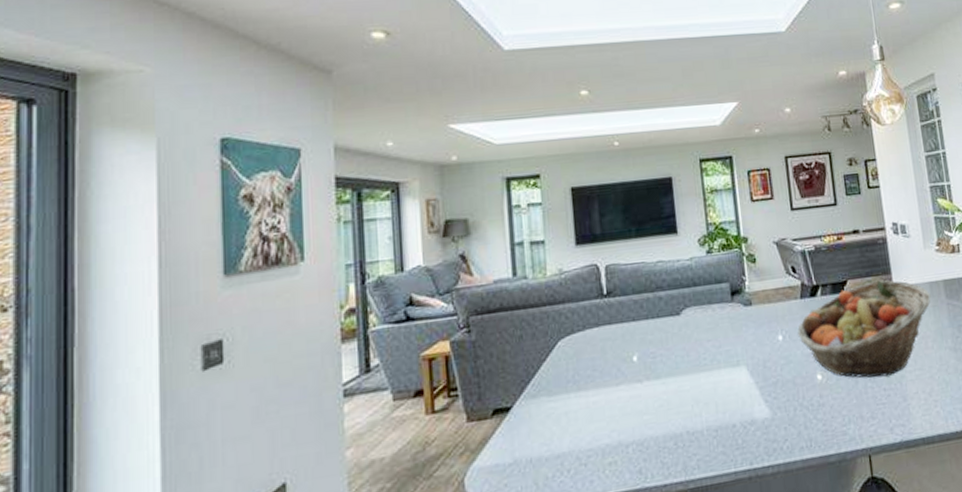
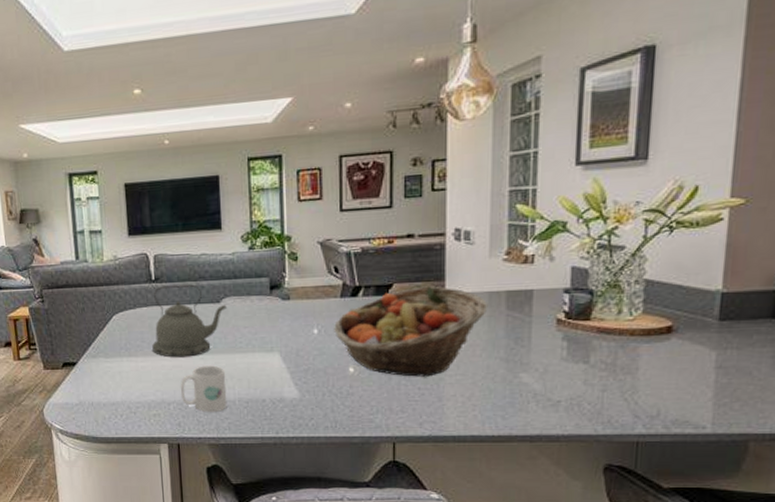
kettle: none [605,296,688,386] -> present [152,284,227,358]
mug: none [639,390,695,451] -> present [180,365,227,413]

